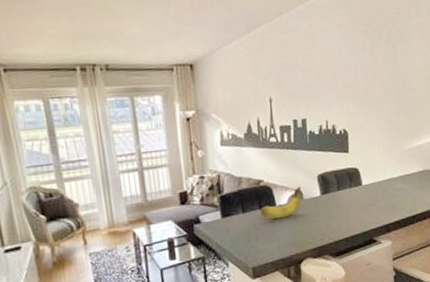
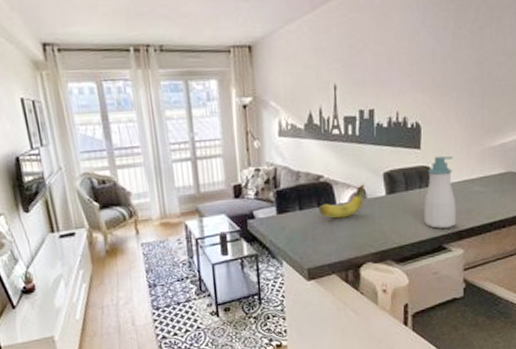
soap bottle: none [354,158,384,223] -> present [424,155,457,229]

